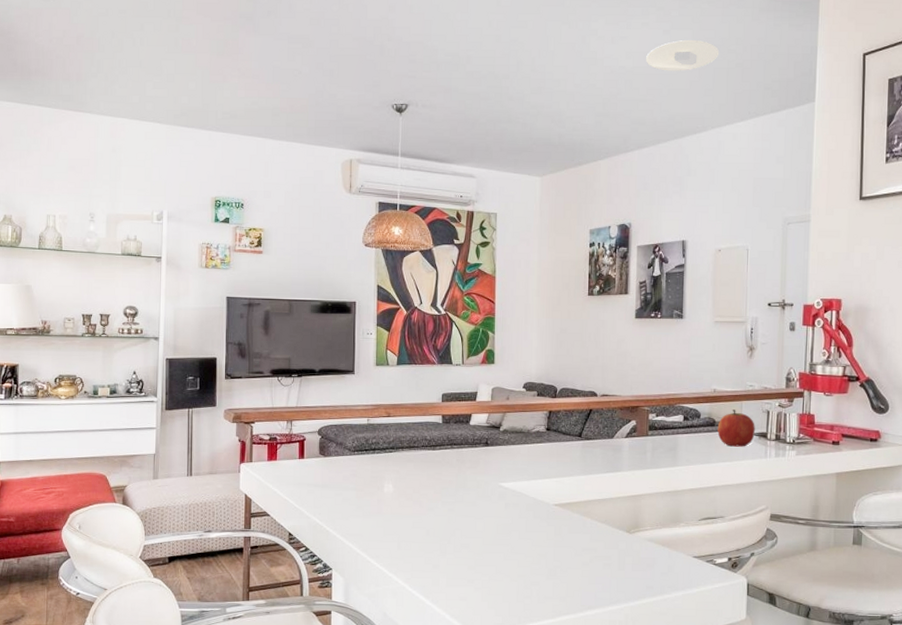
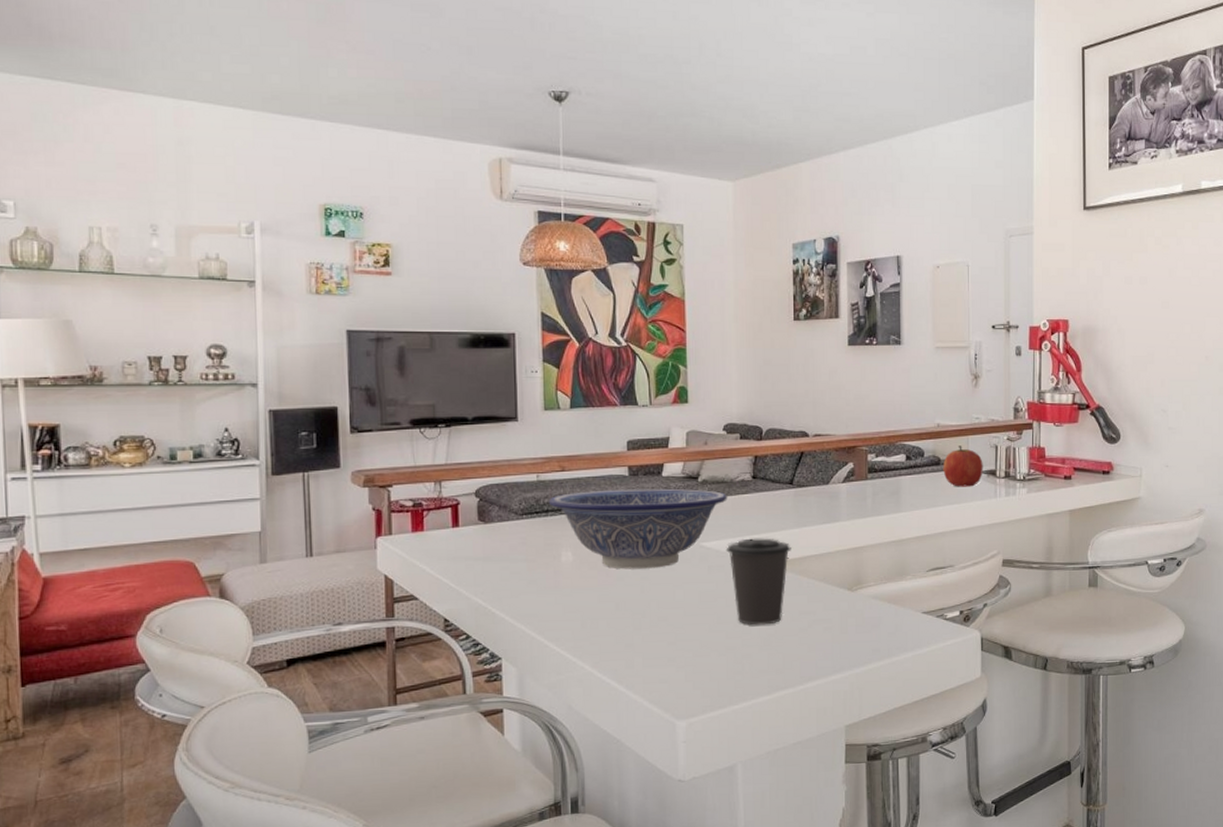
decorative bowl: none [375,434,524,503] -> present [548,488,727,570]
coffee cup: none [521,481,578,558] -> present [726,538,791,625]
recessed light: present [646,40,720,71] -> none [848,25,930,61]

